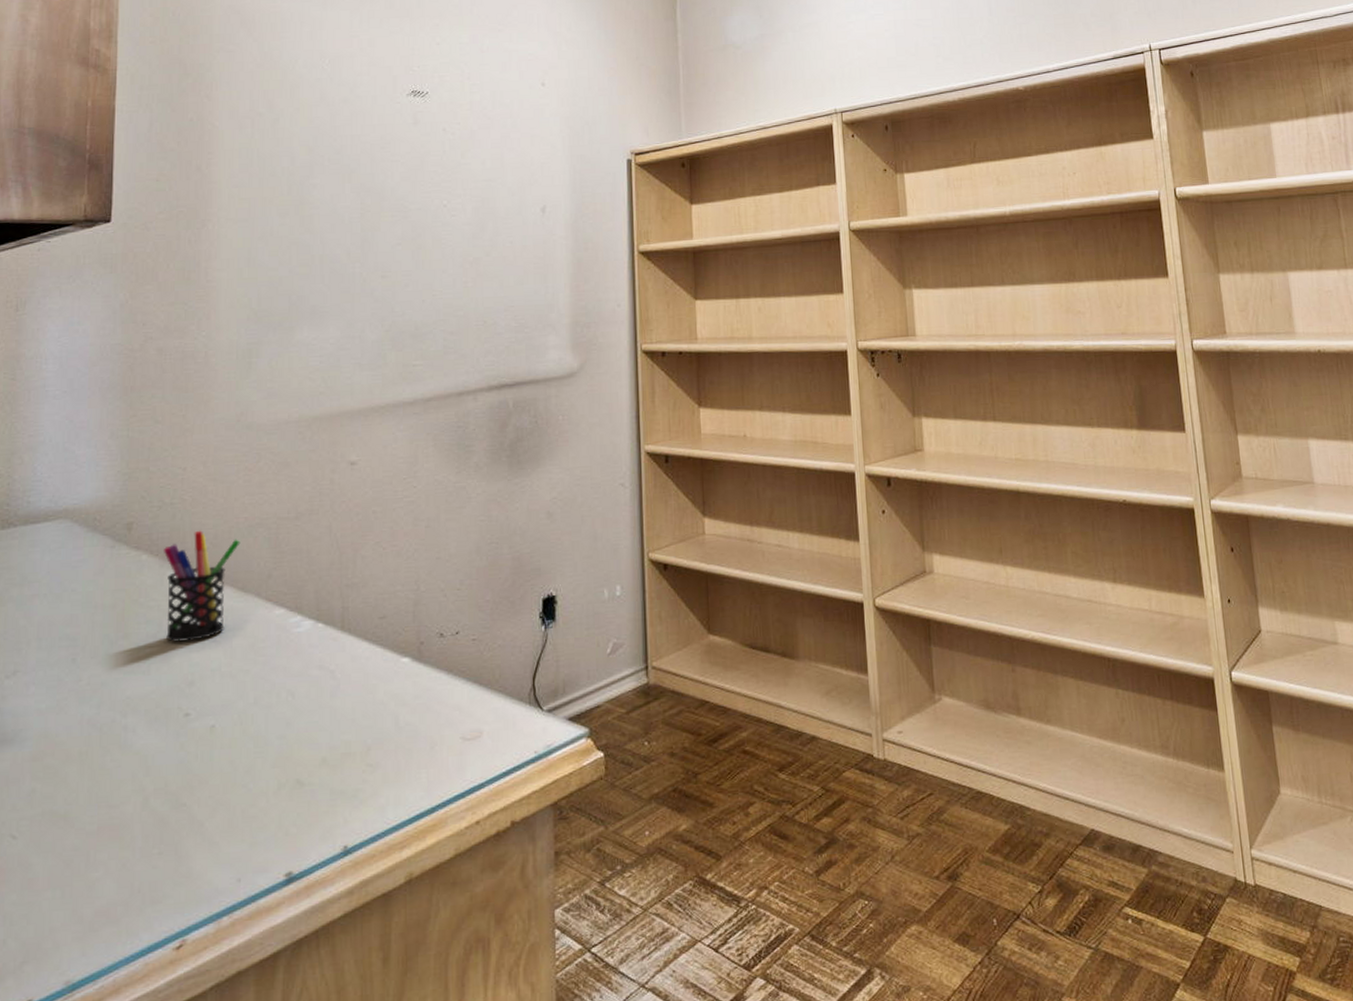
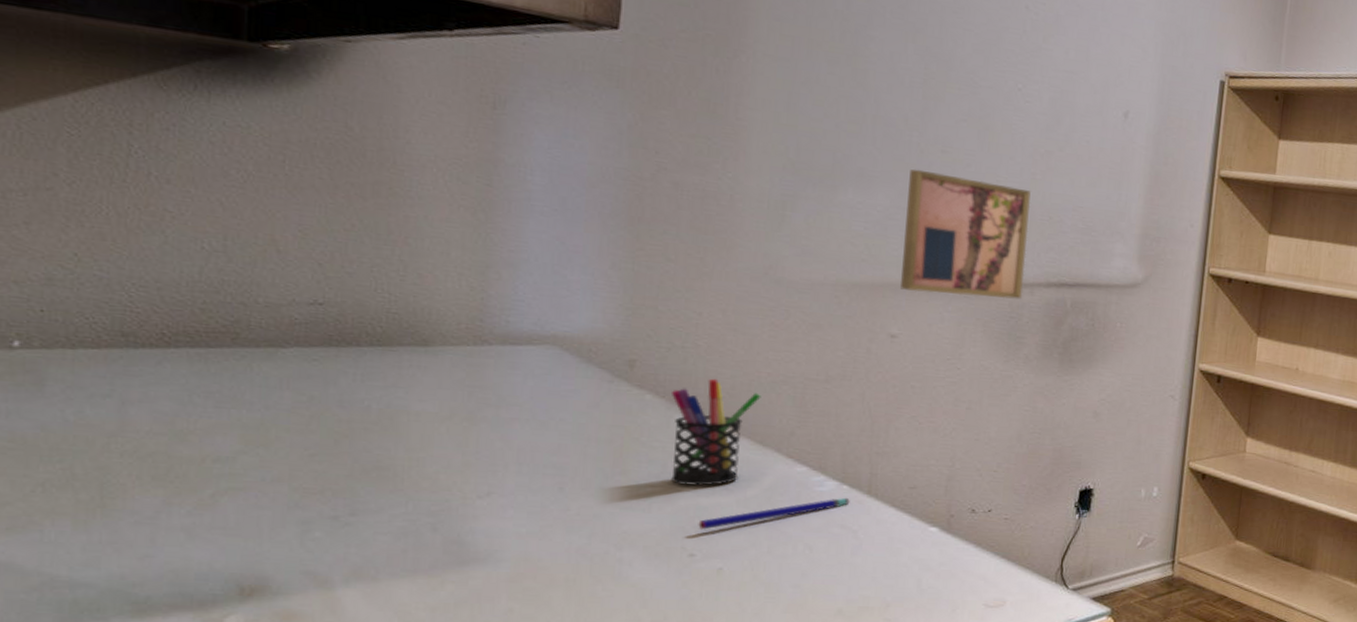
pen: none [191,636,326,687] -> present [698,497,850,530]
wall art: none [356,297,467,416] -> present [900,169,1031,299]

